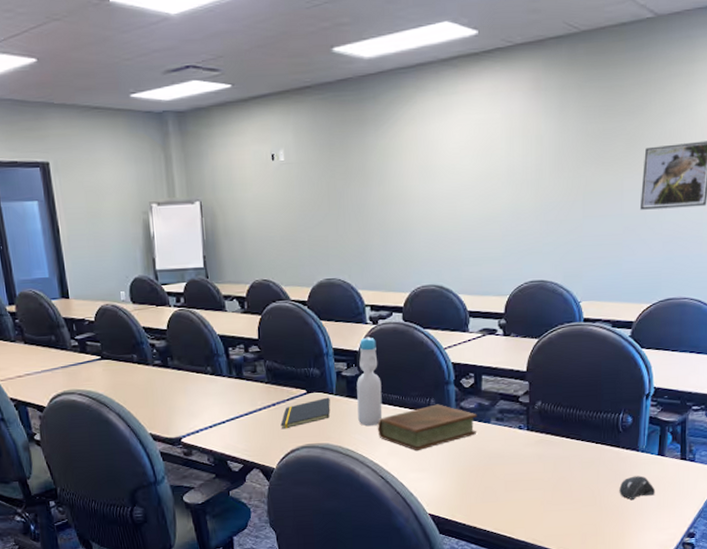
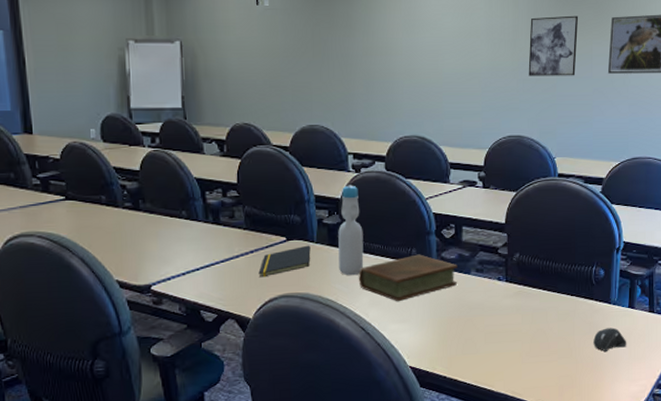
wall art: none [552,149,608,217] -> present [528,15,579,76]

